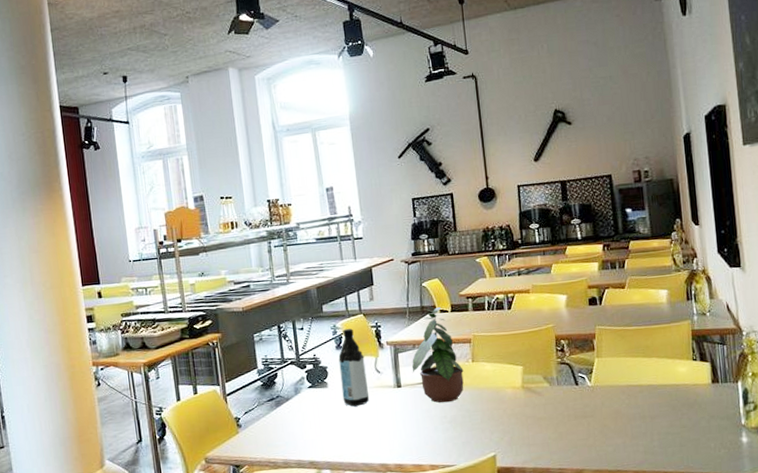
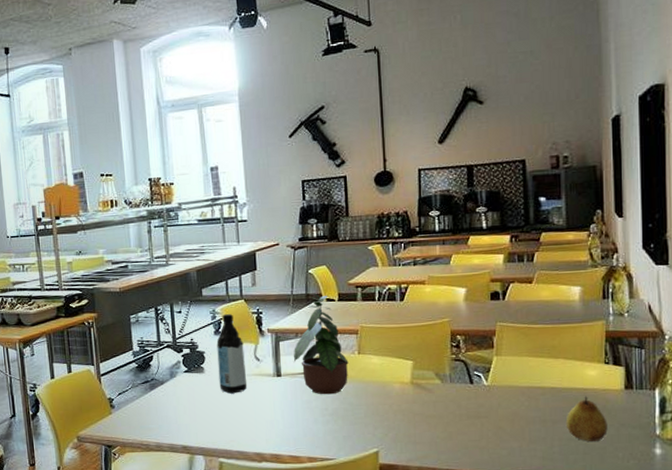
fruit: none [662,391,700,434] -> present [565,396,608,441]

